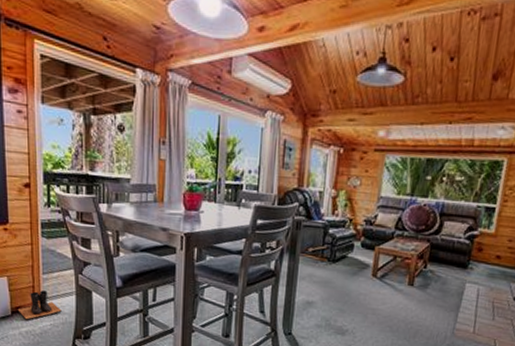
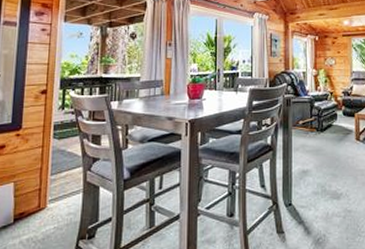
boots: present [17,290,62,320] -> none [20,192,67,226]

